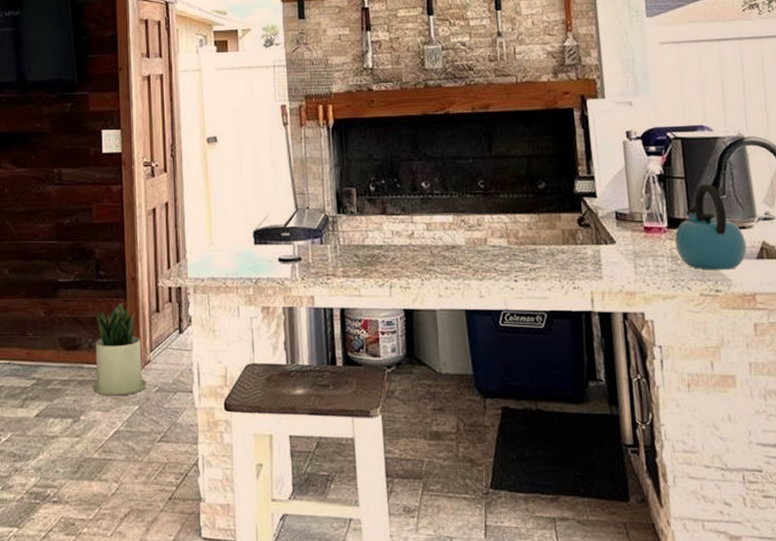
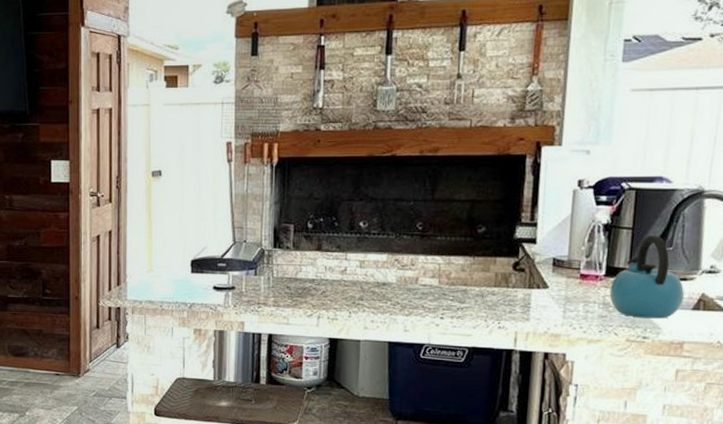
planter: present [91,302,147,396] -> none [36,318,86,398]

